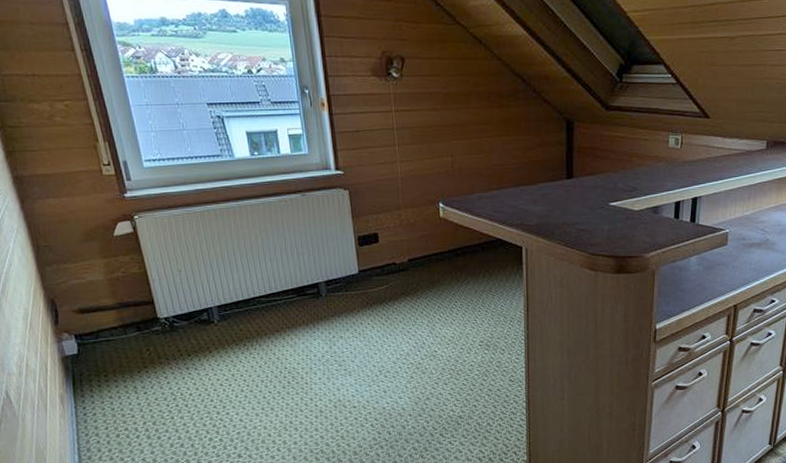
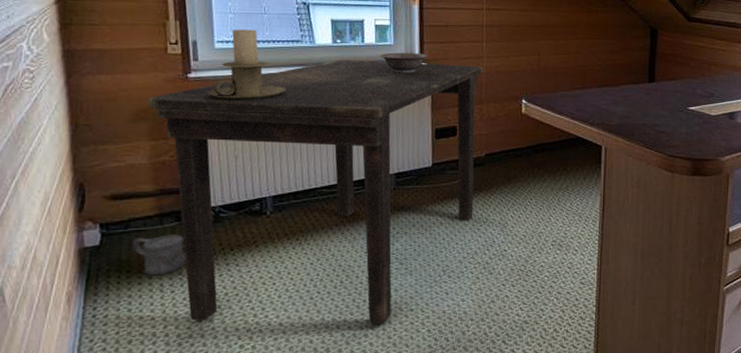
dining table: none [93,171,402,420] -> present [147,59,483,325]
watering can: none [104,343,152,380] -> present [132,235,186,276]
candle holder: none [144,146,215,217] -> present [207,29,287,100]
decorative bowl: none [296,161,344,183] -> present [380,52,429,74]

